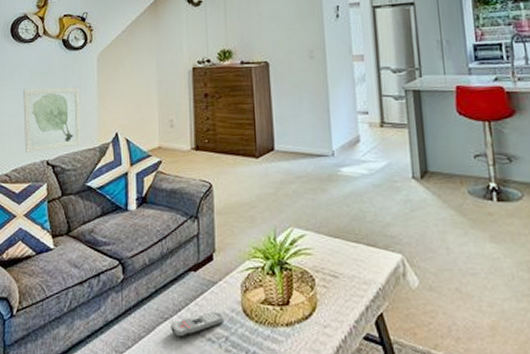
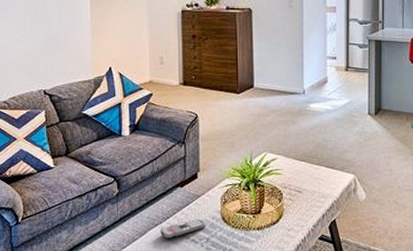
wall art: present [23,87,82,153] -> none [17,22,77,82]

